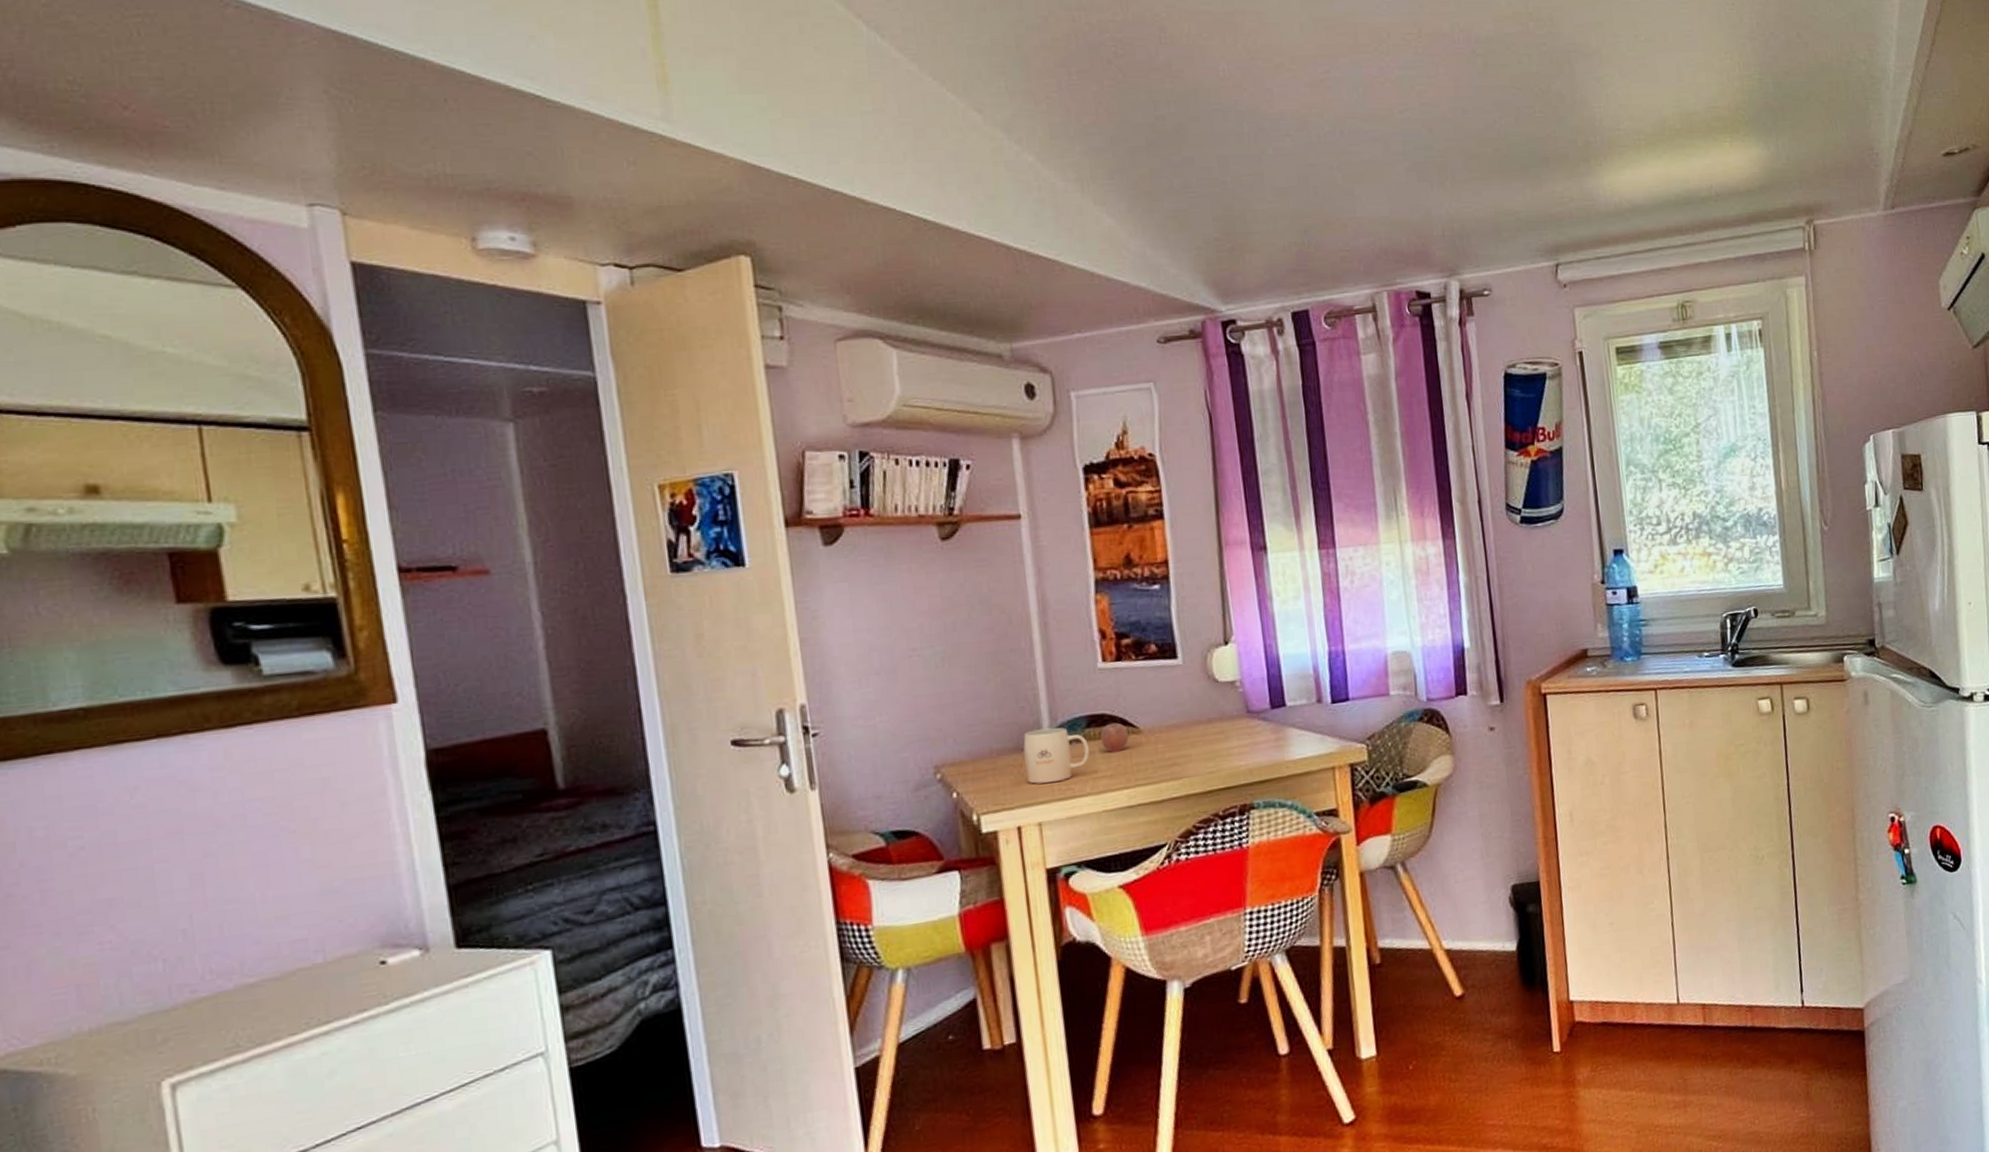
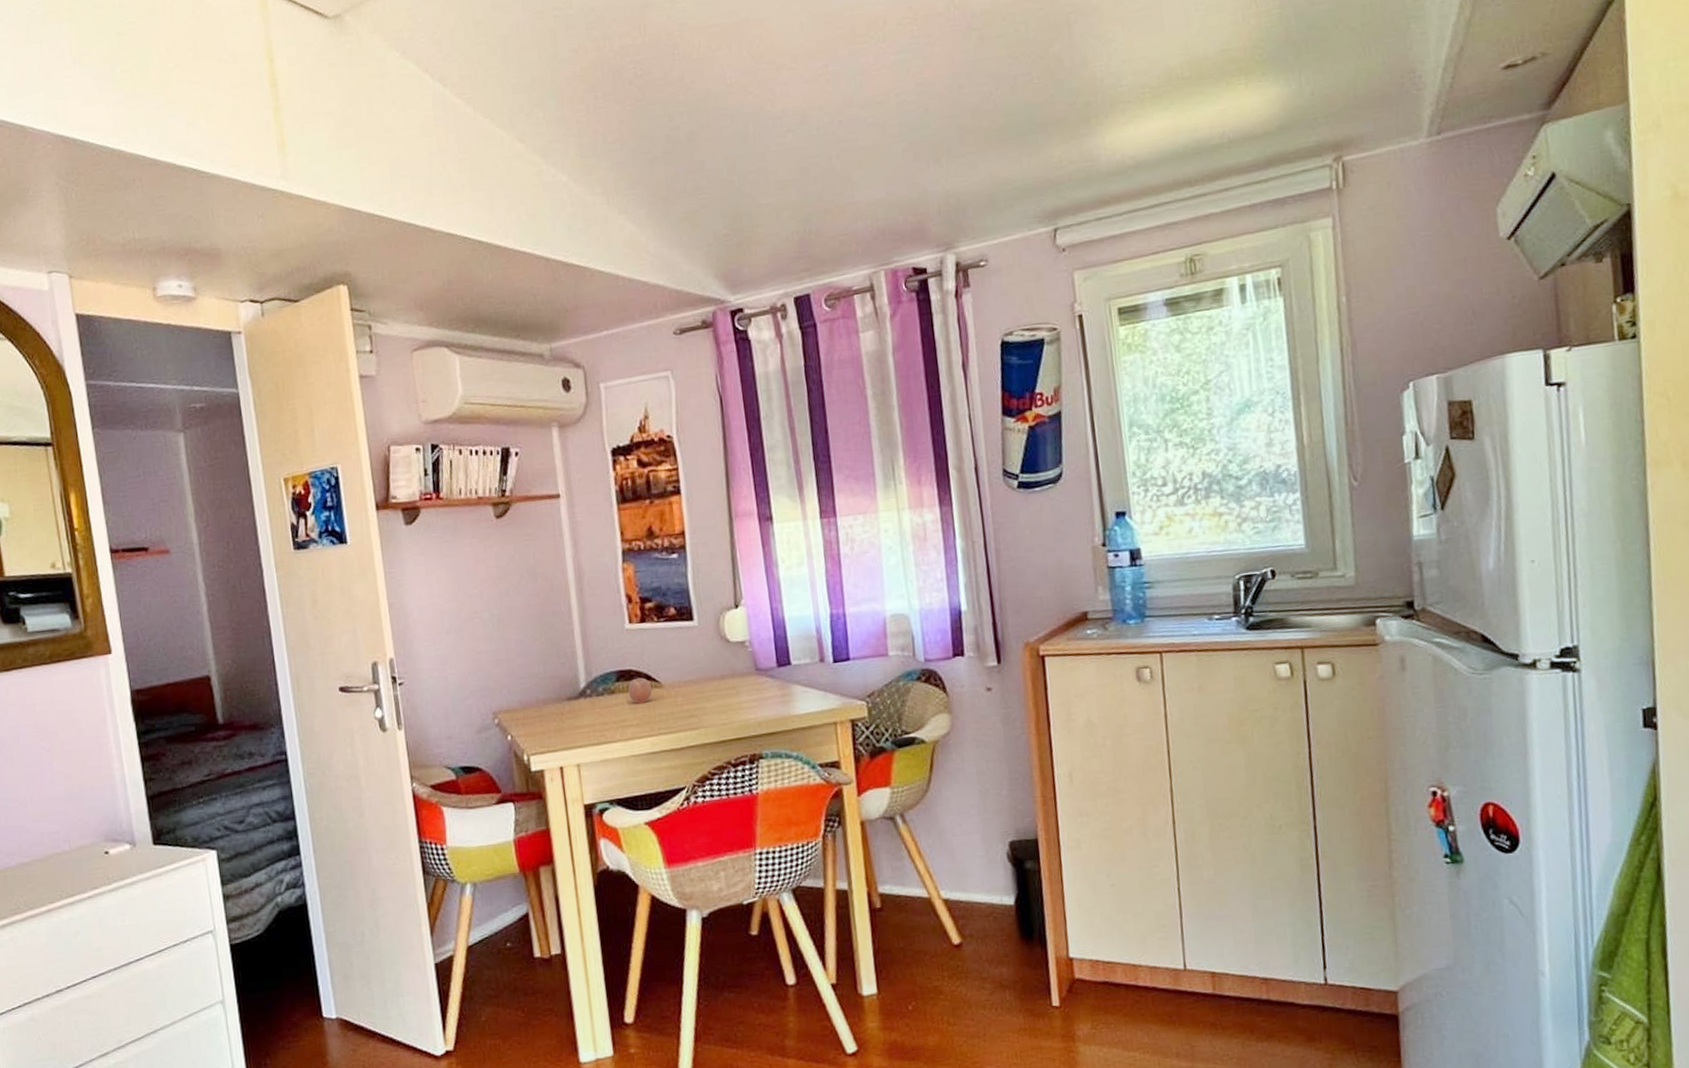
mug: present [1023,727,1090,784] -> none [564,680,620,730]

